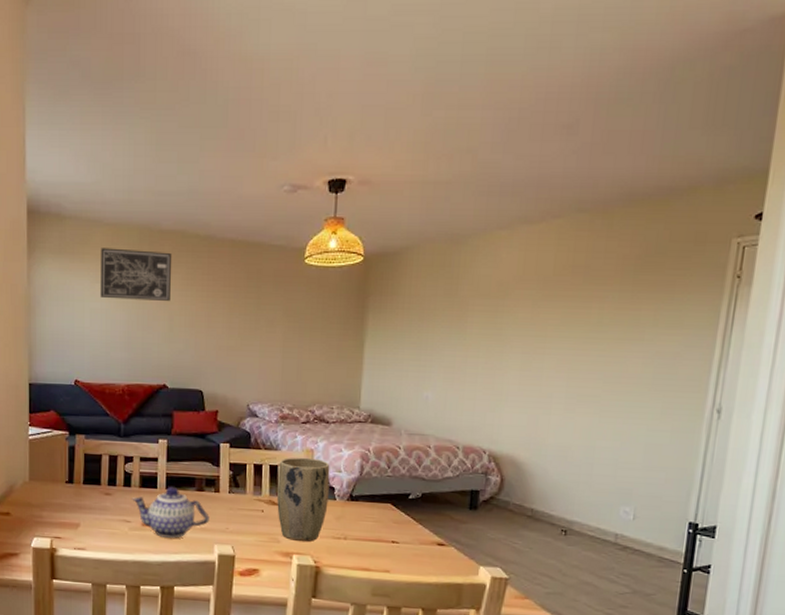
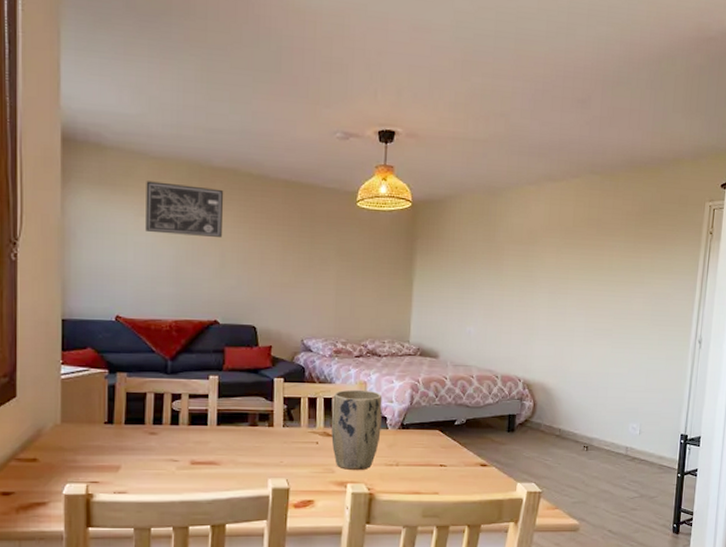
teapot: present [132,486,210,538] -> none [180,422,263,475]

